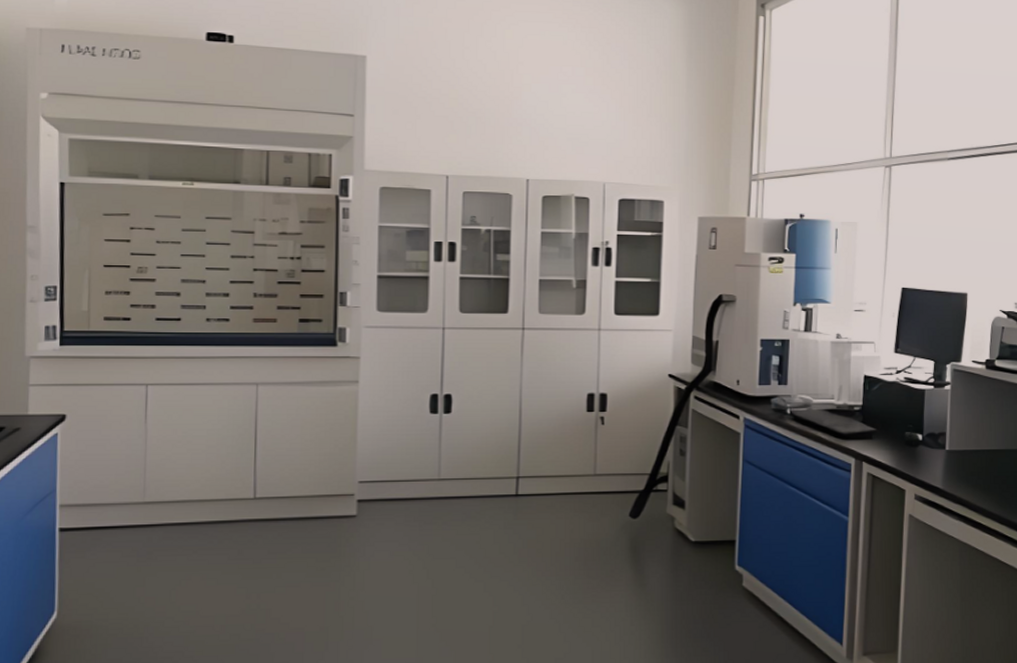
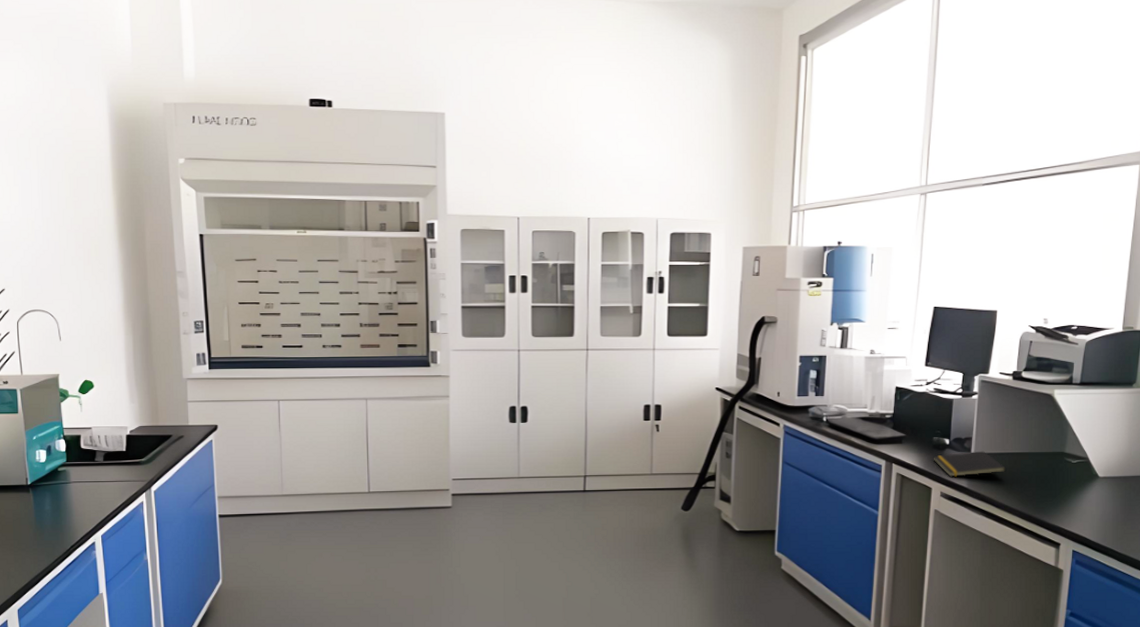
notepad: none [905,447,983,477] -> present [933,451,1007,477]

